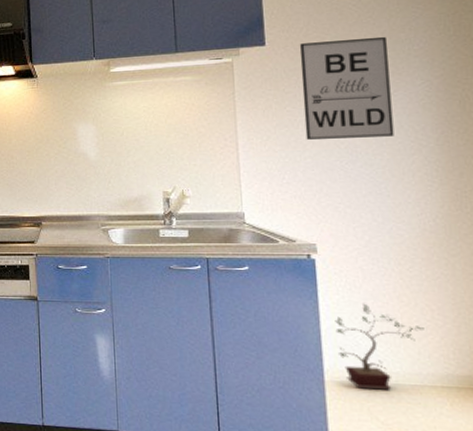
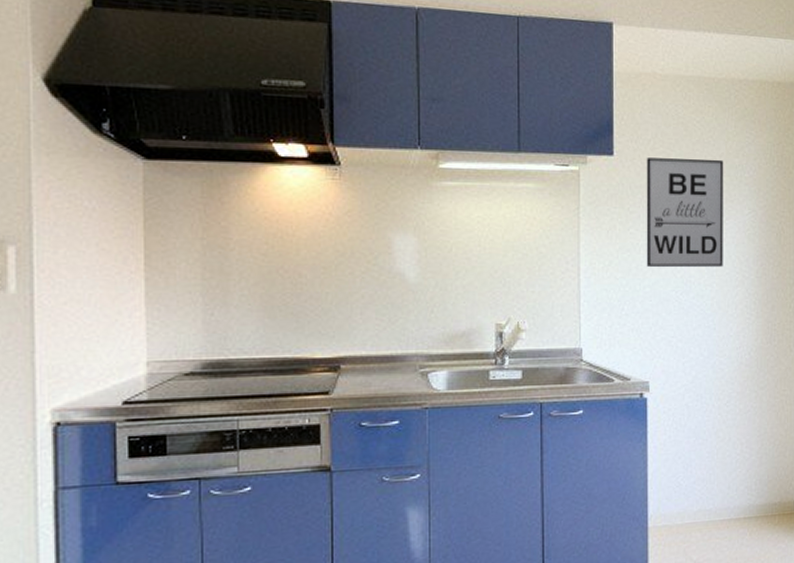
potted plant: present [335,303,424,390] -> none [661,442,734,531]

